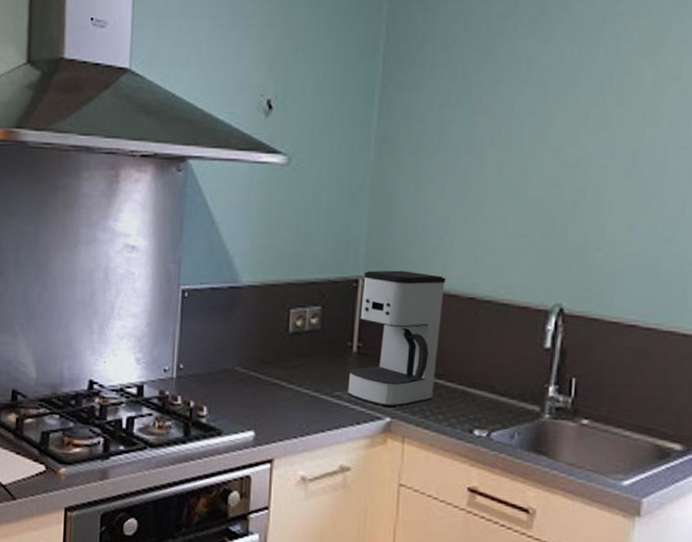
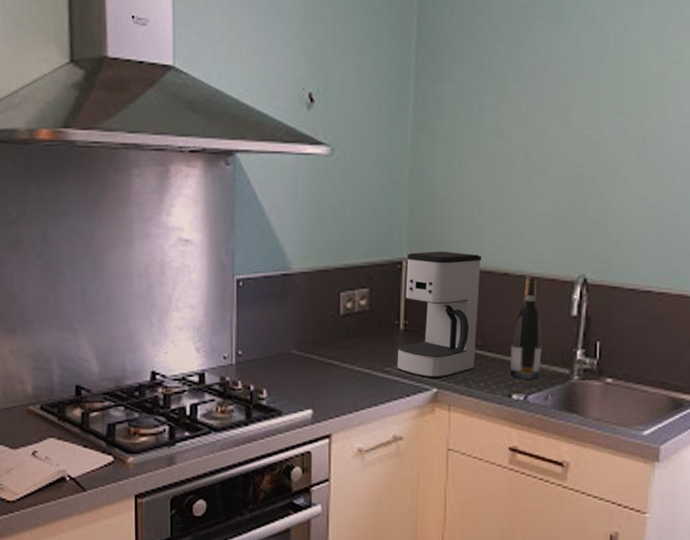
wine bottle: none [473,301,511,415] -> present [511,275,543,379]

